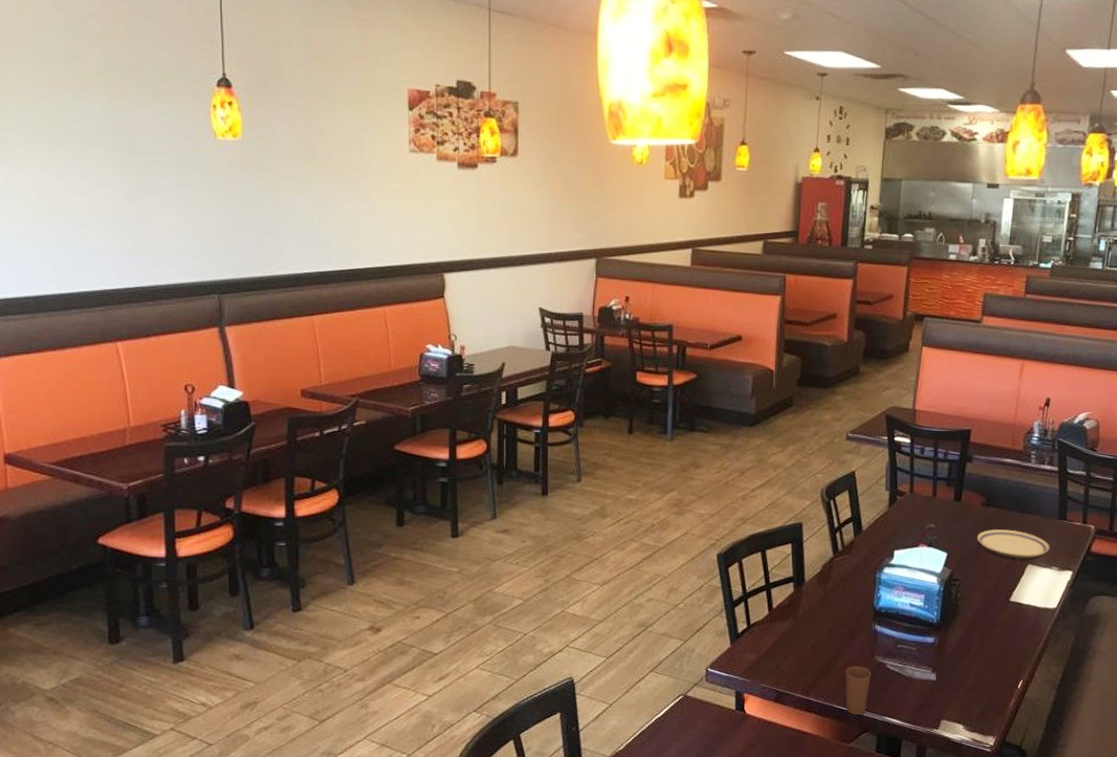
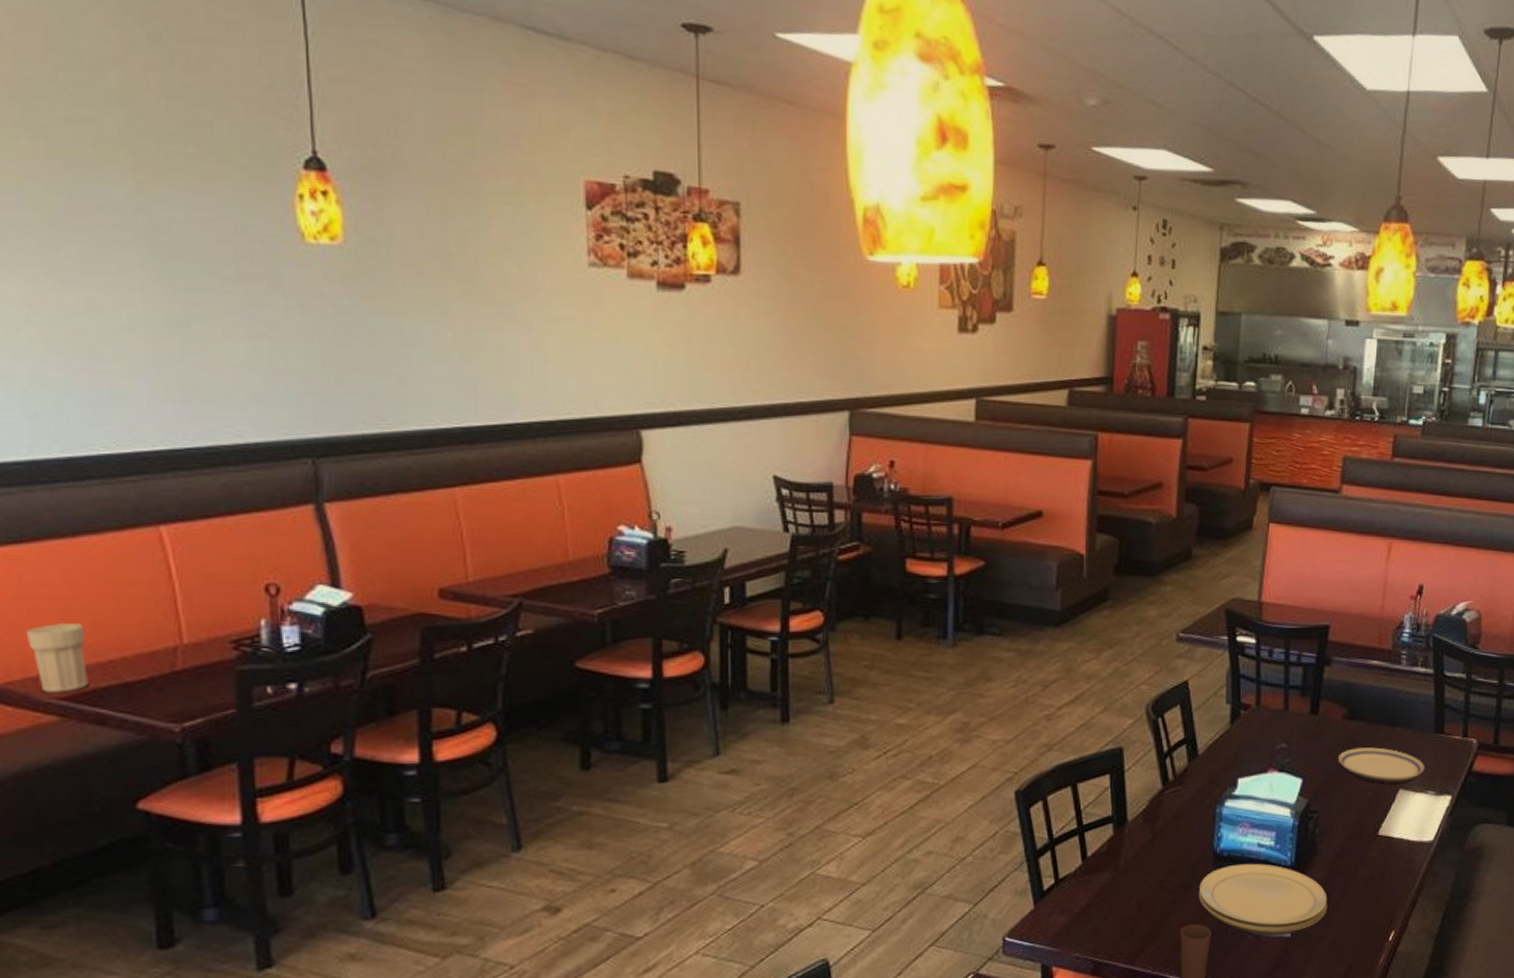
cup: none [30,411,69,460] -> present [25,624,89,694]
plate: none [861,619,967,679] -> present [1198,863,1328,936]

